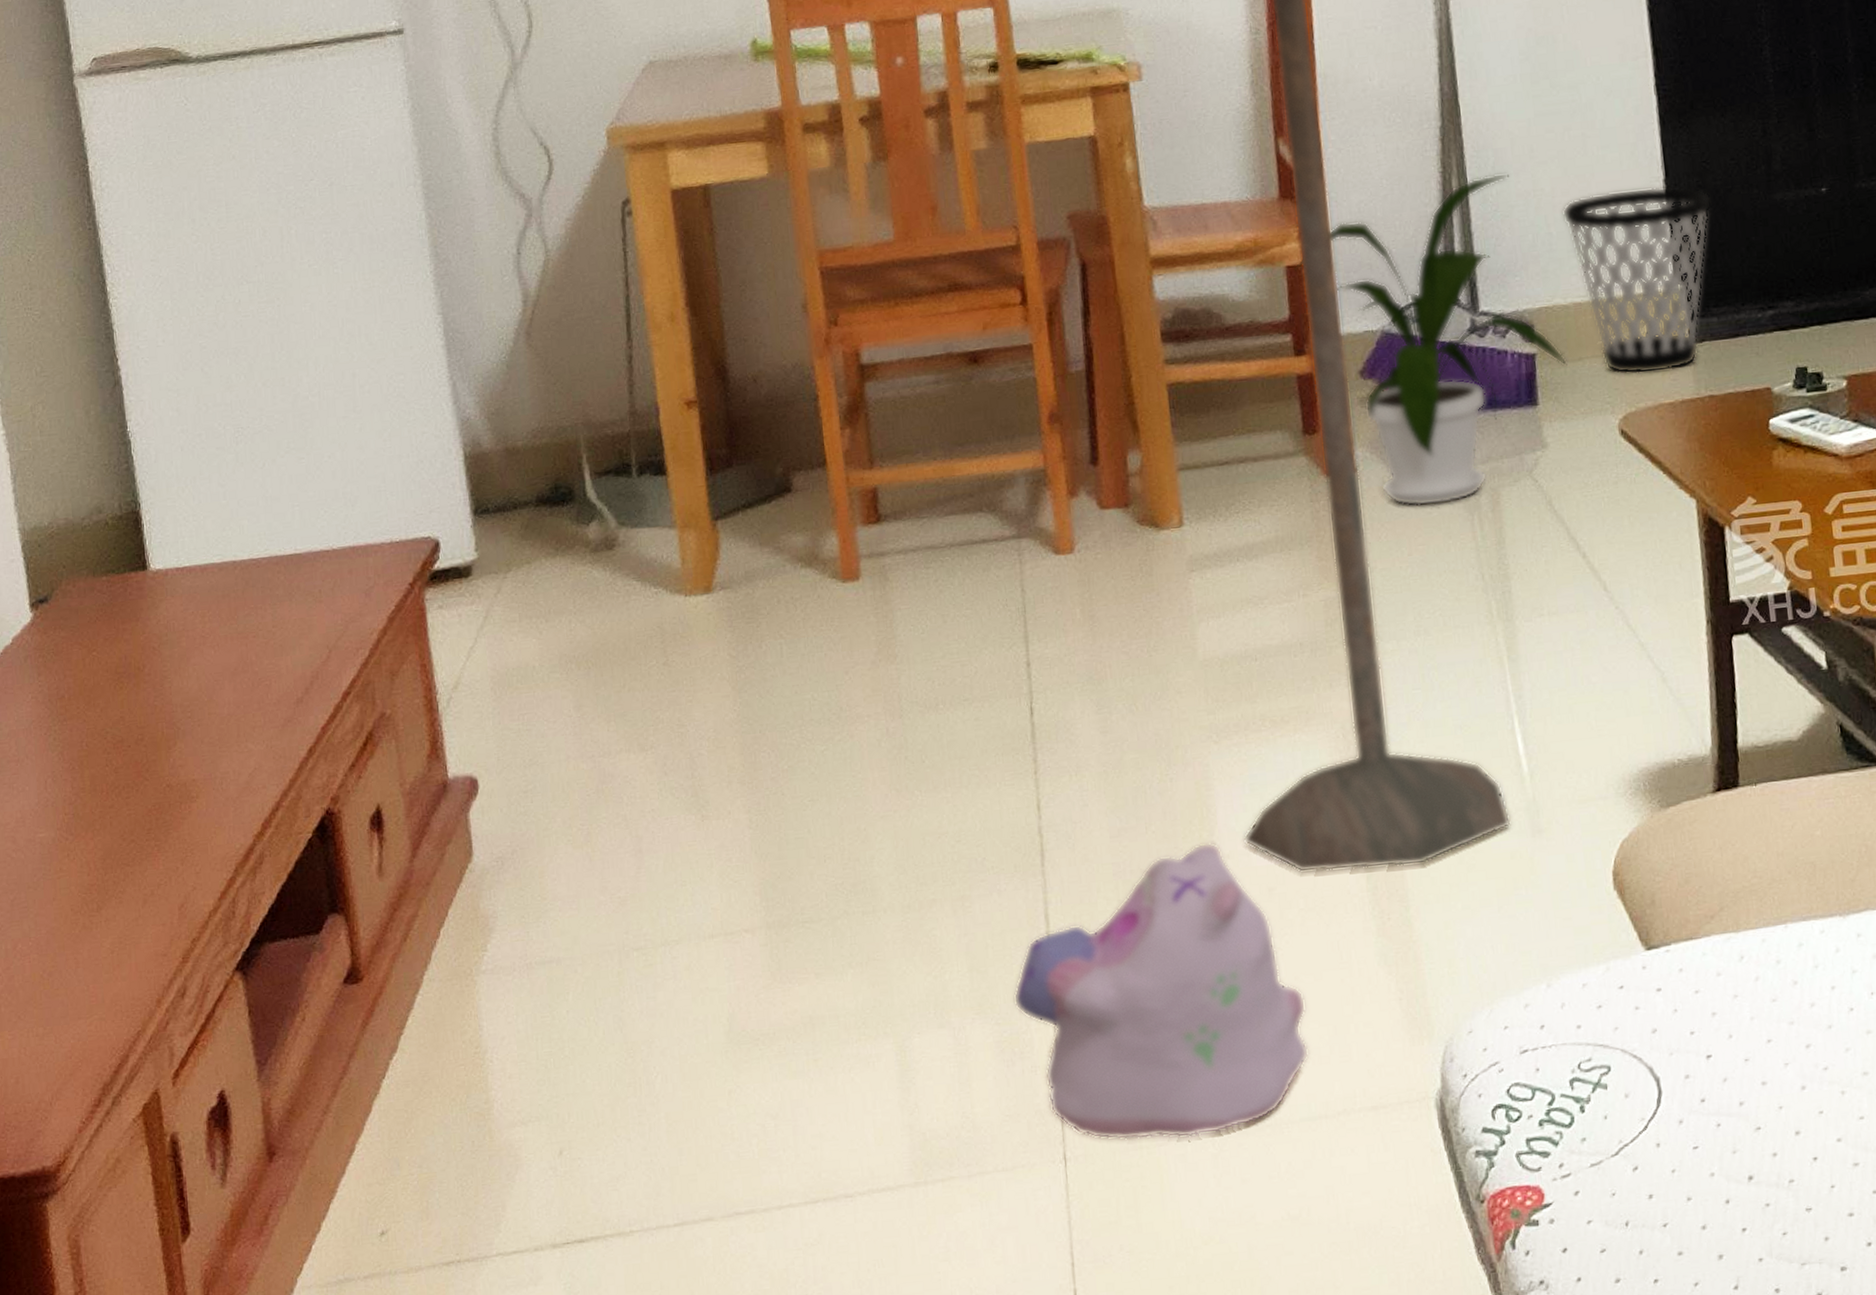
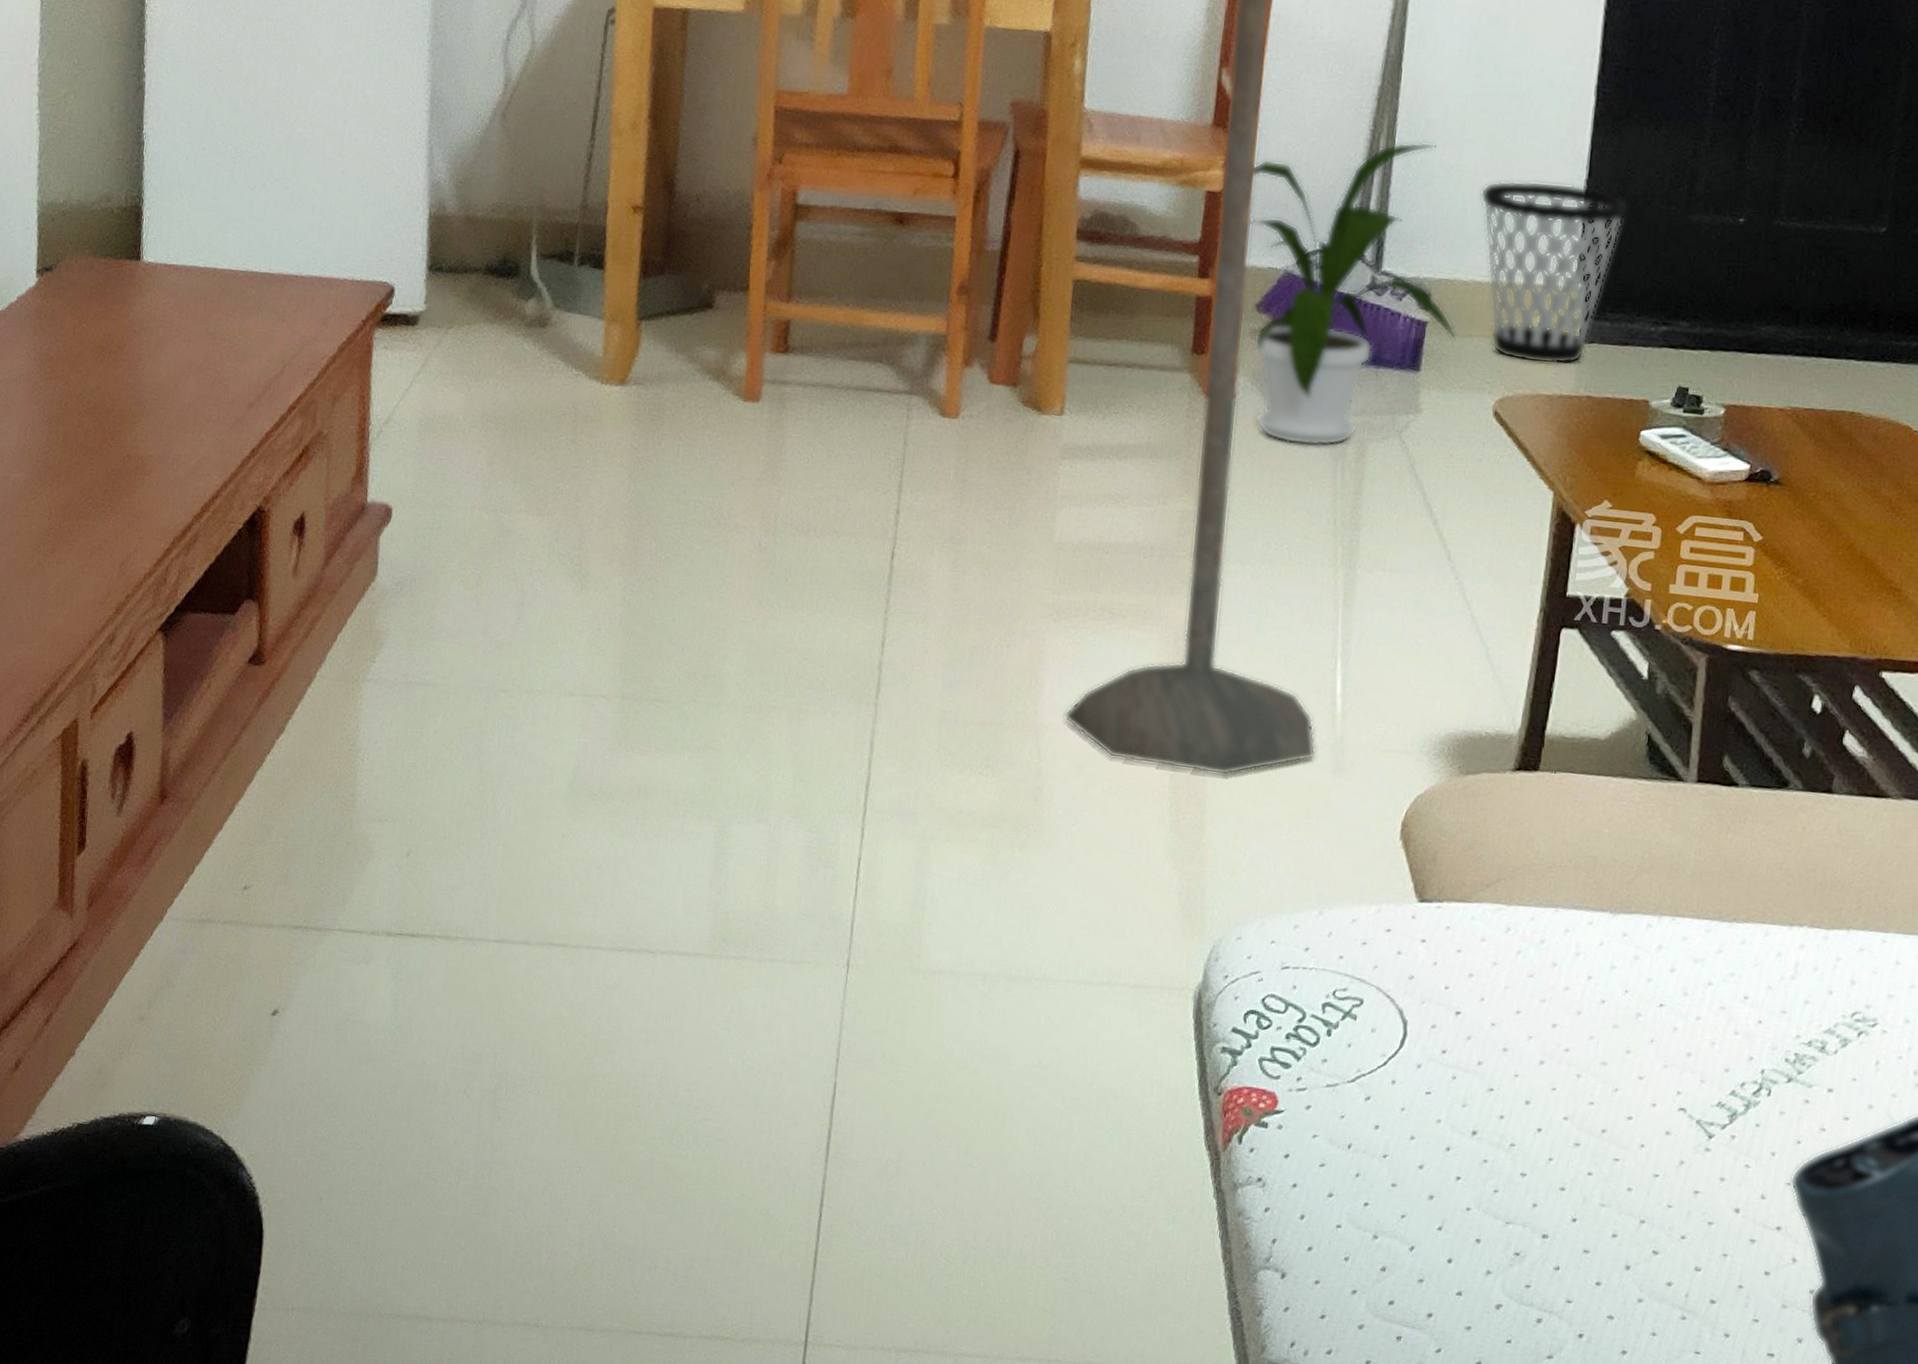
plush toy: present [1013,842,1309,1140] -> none [828,709,1093,975]

